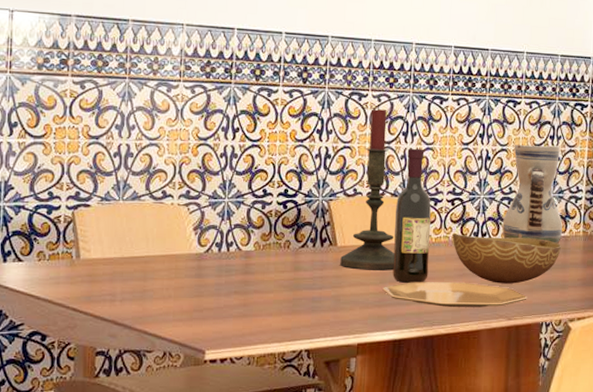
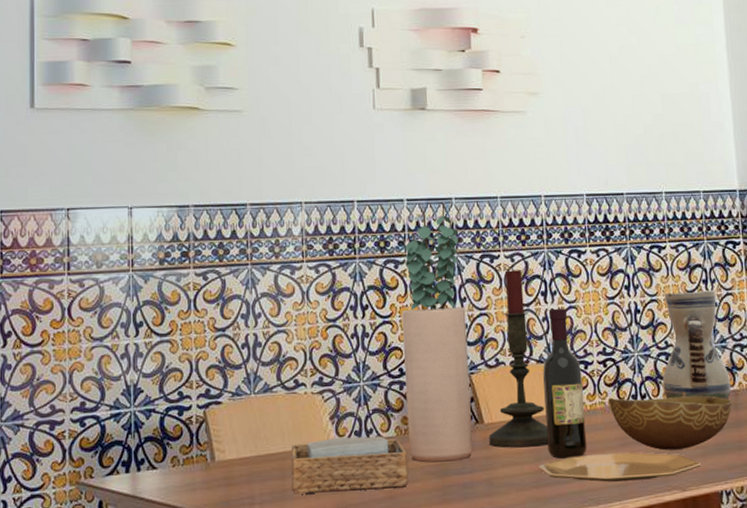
napkin holder: none [152,247,264,297] -> present [291,436,409,494]
vase: none [265,40,332,277] -> present [401,204,473,463]

